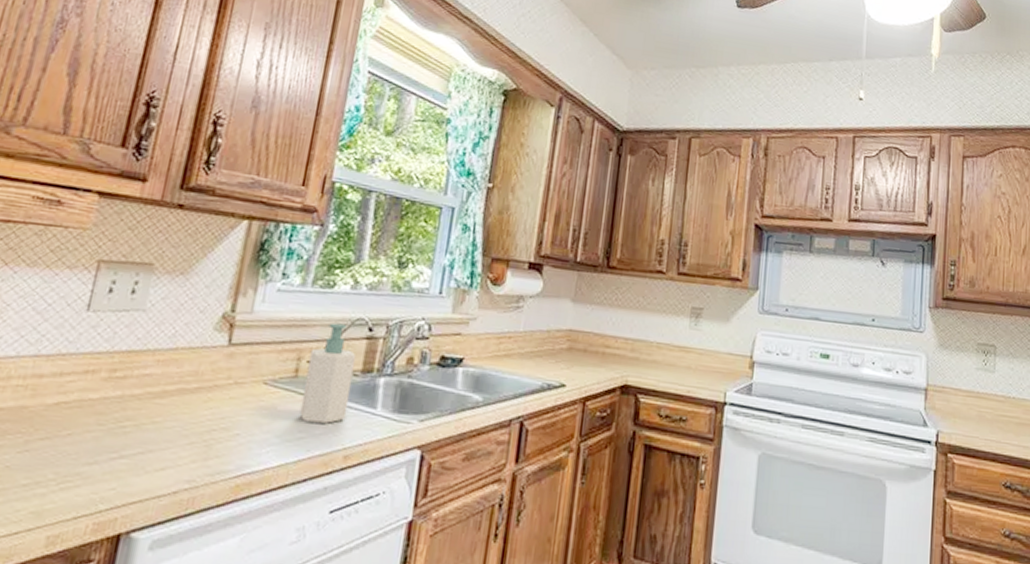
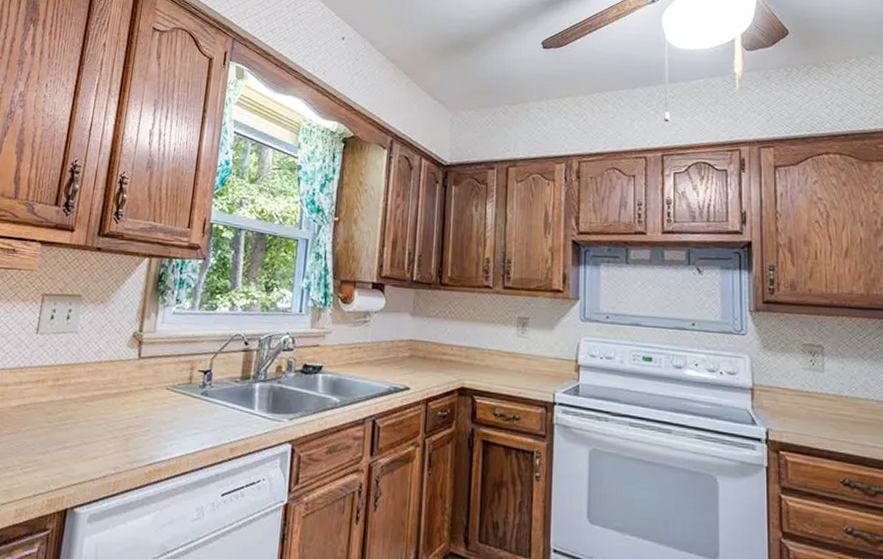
soap bottle: present [299,322,357,424] -> none [194,338,236,422]

